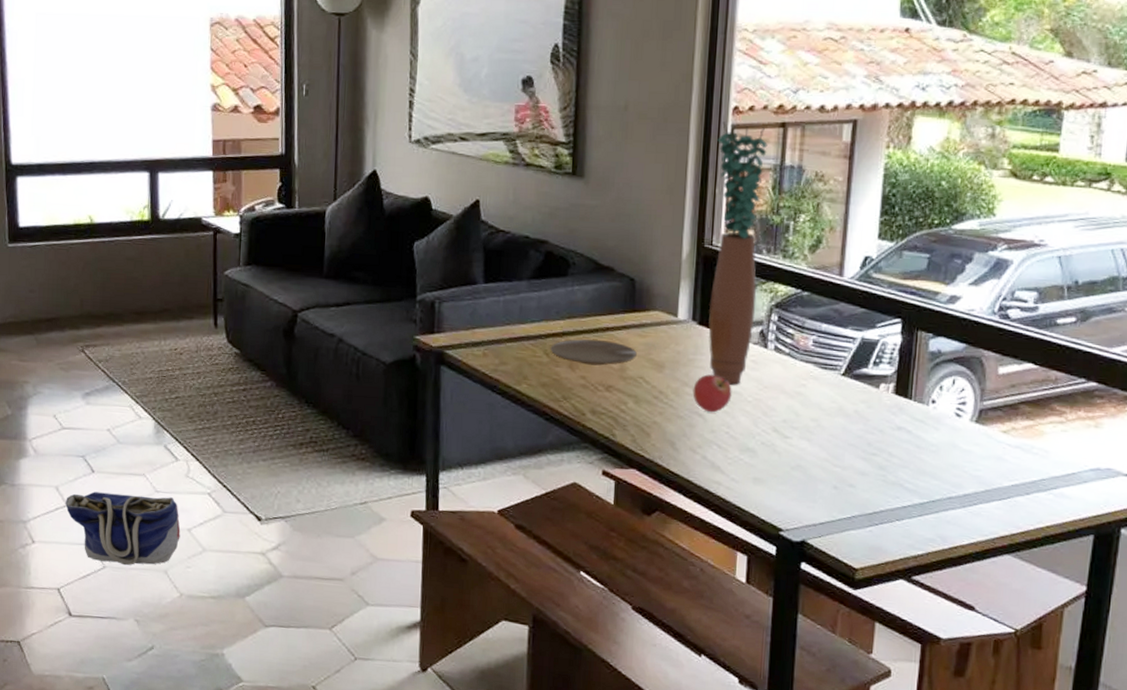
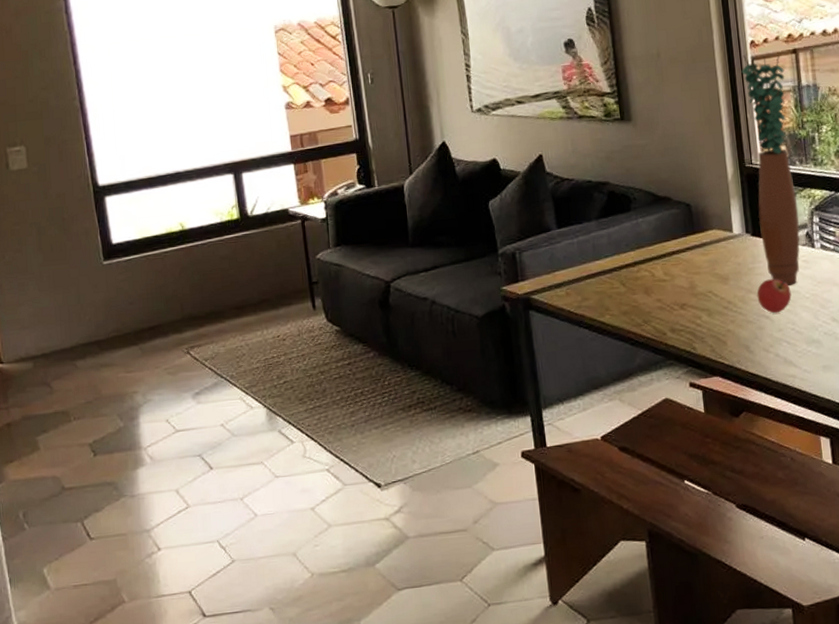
tote bag: present [65,491,181,566] -> none [187,480,305,556]
plate: present [550,339,637,366] -> none [625,263,703,288]

